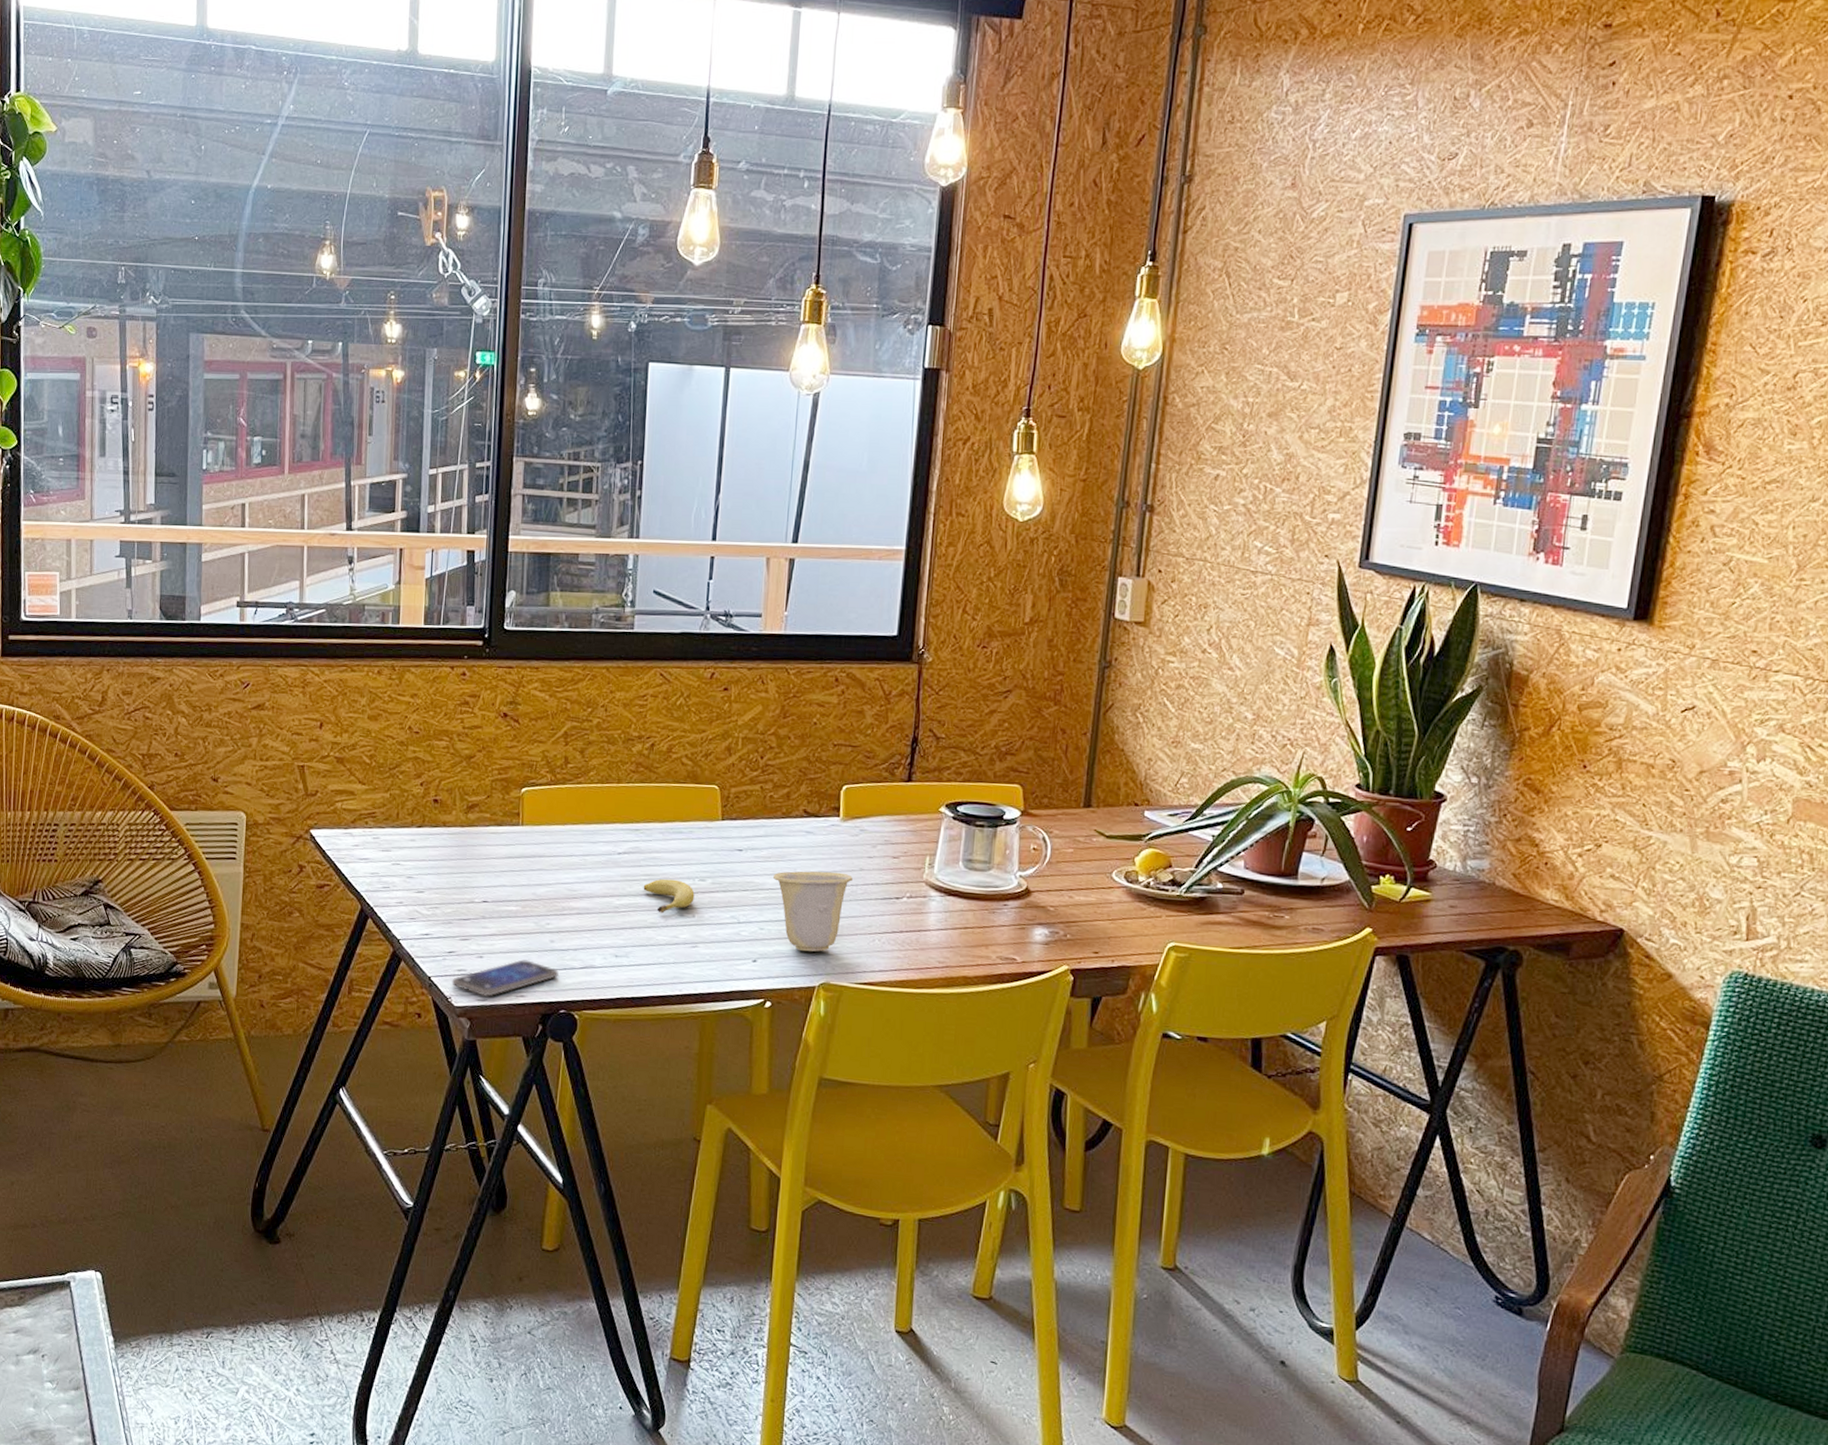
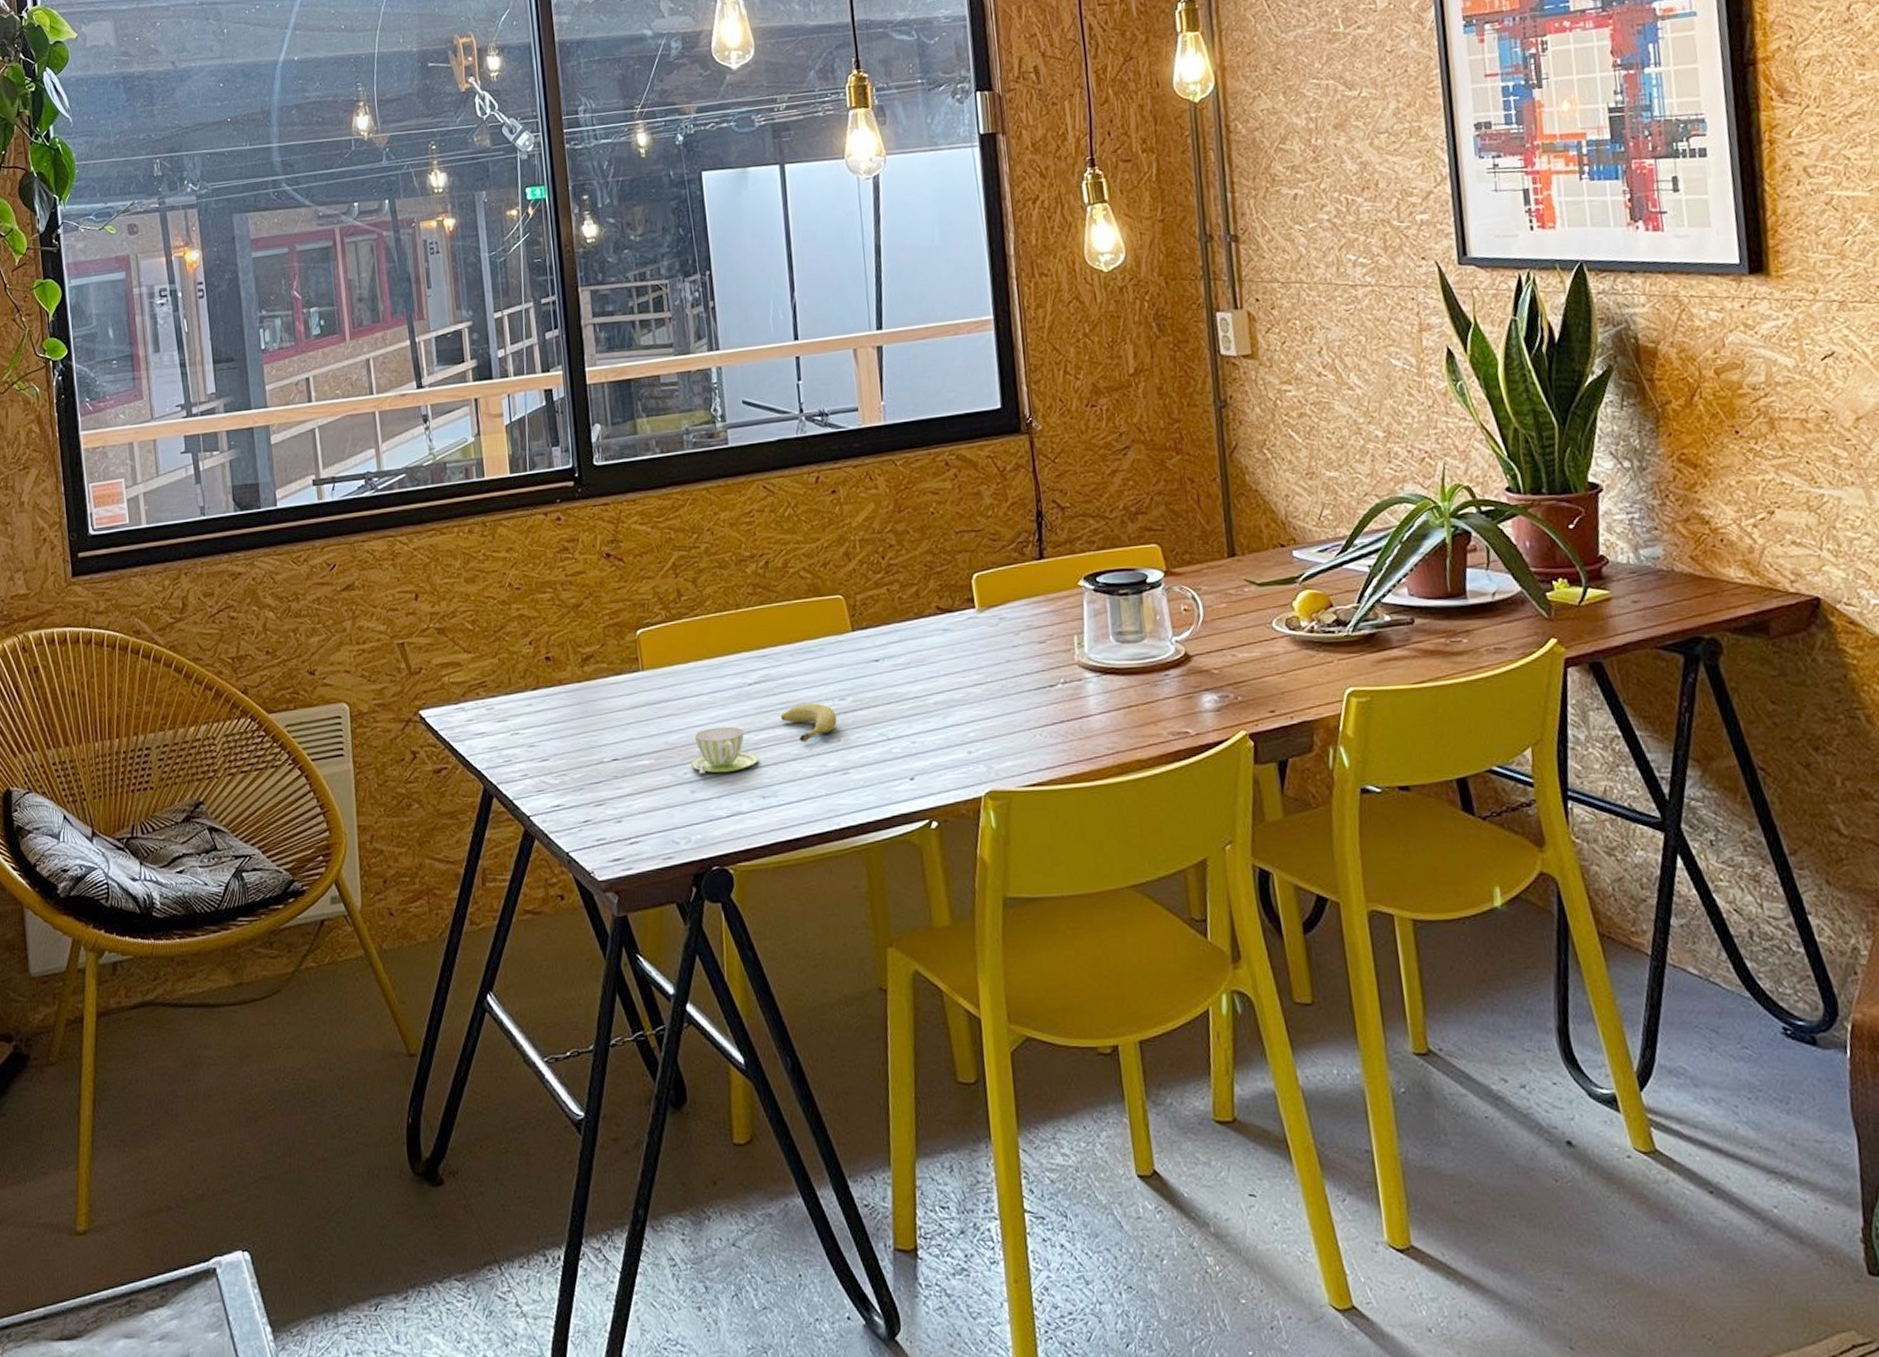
smartphone: present [451,959,559,998] -> none [591,817,705,866]
cup: none [554,887,618,930] -> present [691,726,759,774]
cup: present [773,871,852,952] -> none [916,667,1000,760]

